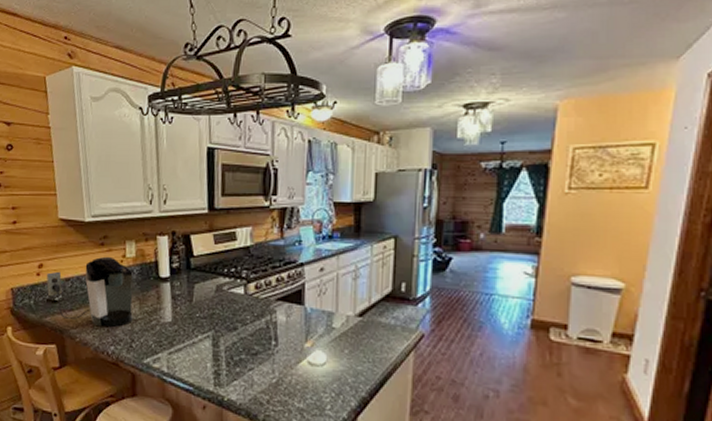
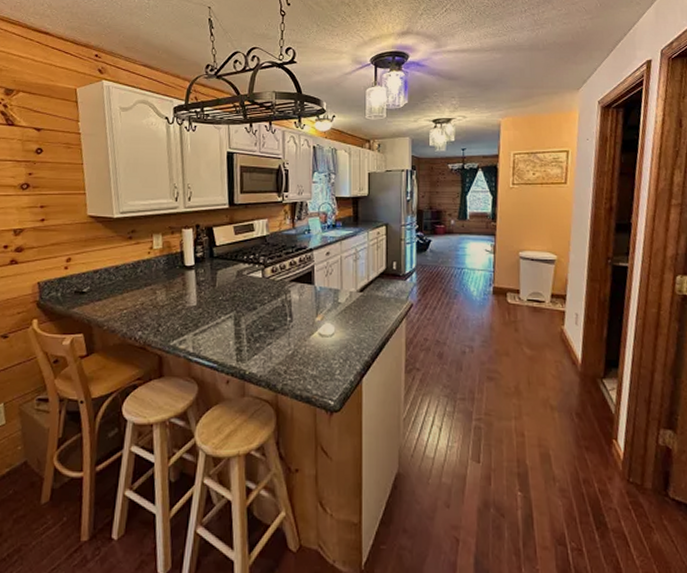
coffee maker: present [46,256,133,327] -> none [74,249,160,314]

